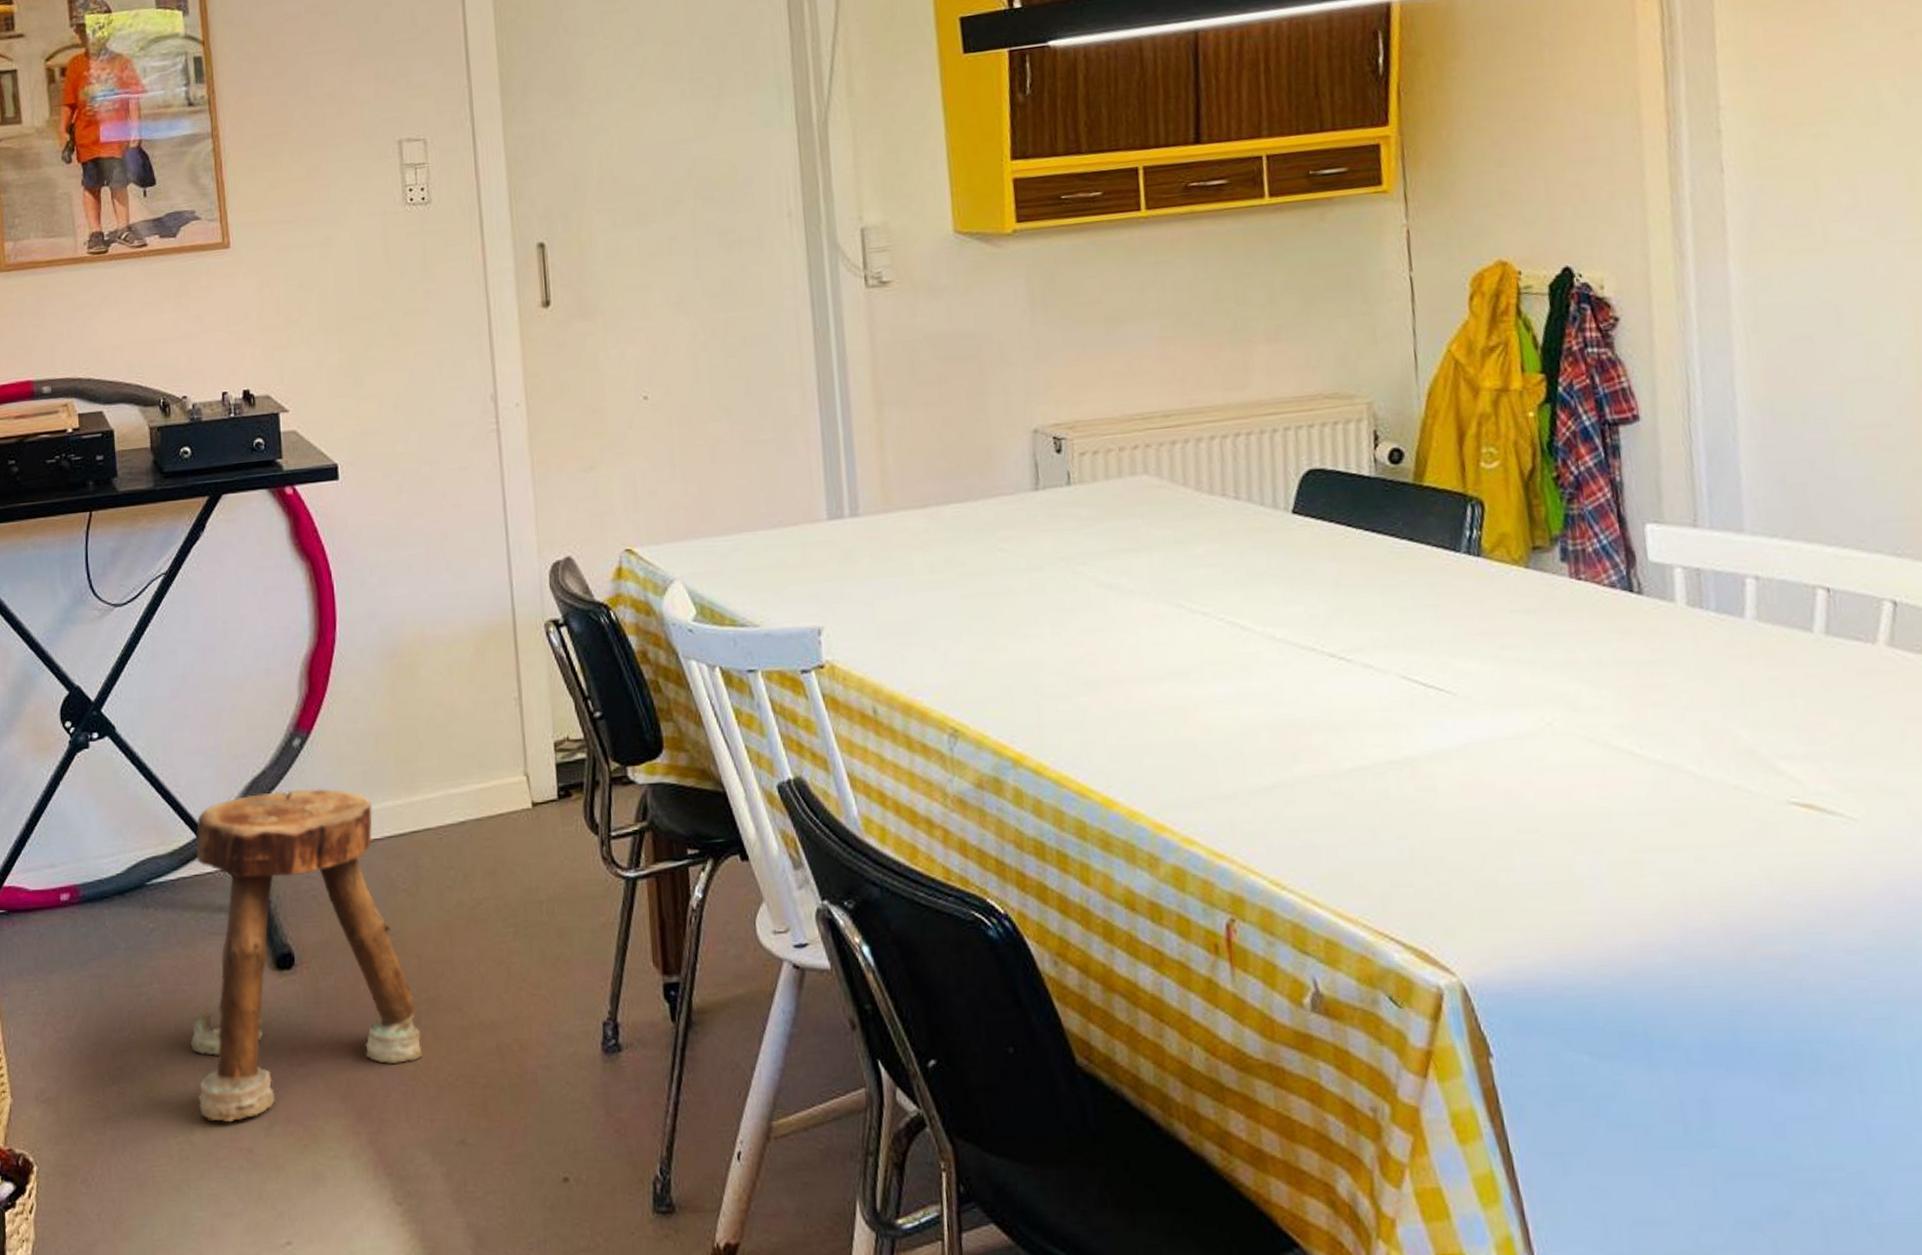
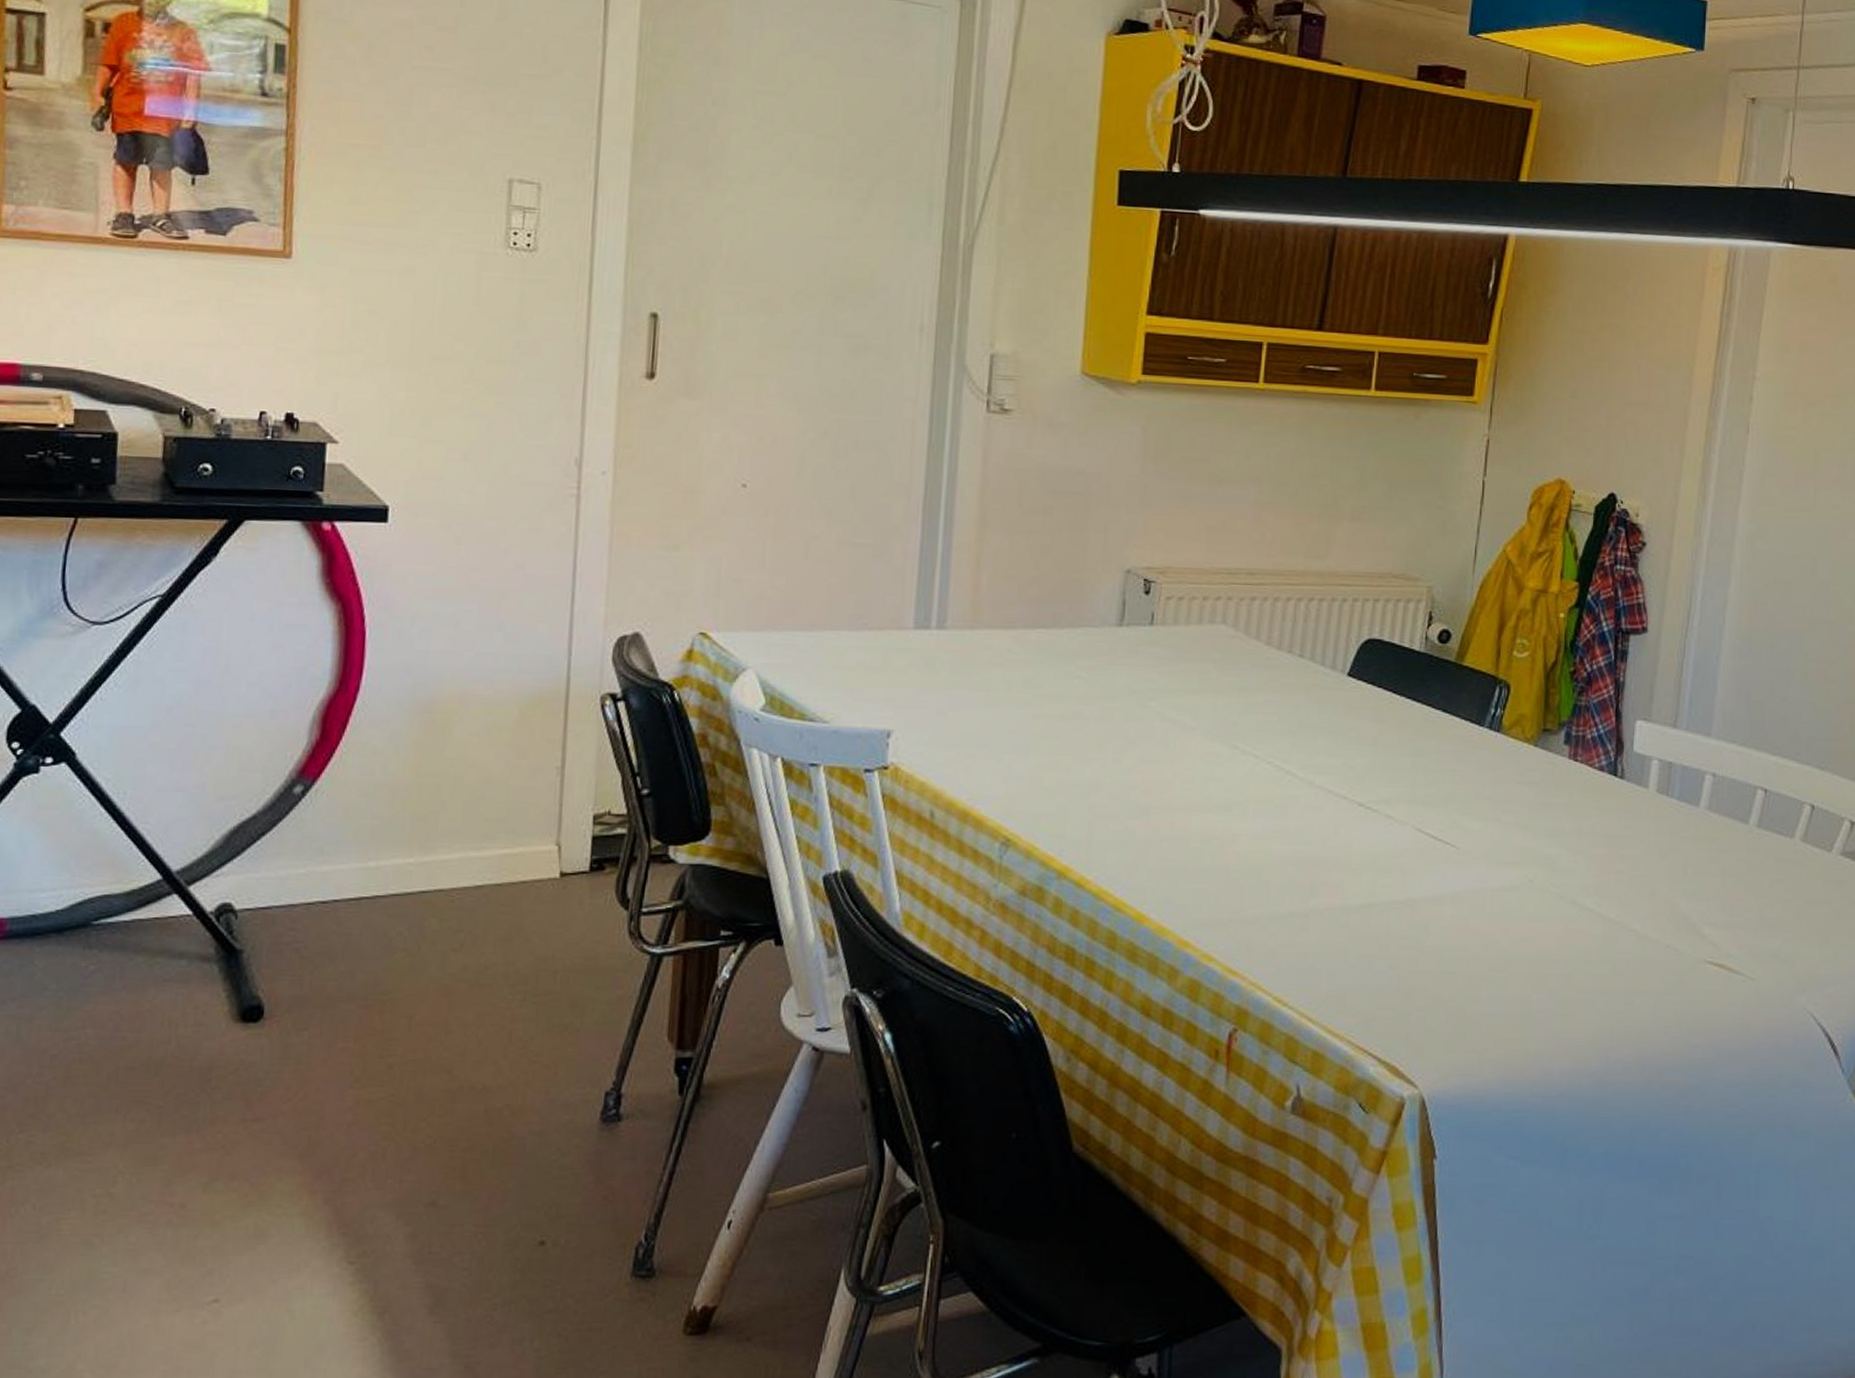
stool: present [189,788,423,1123] -> none [123,837,401,1177]

